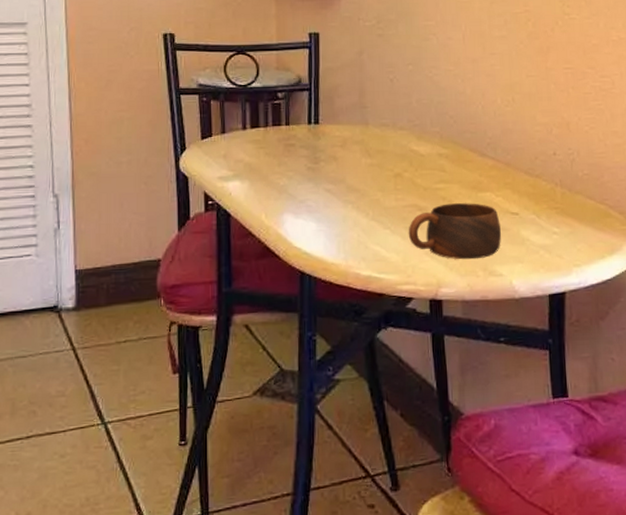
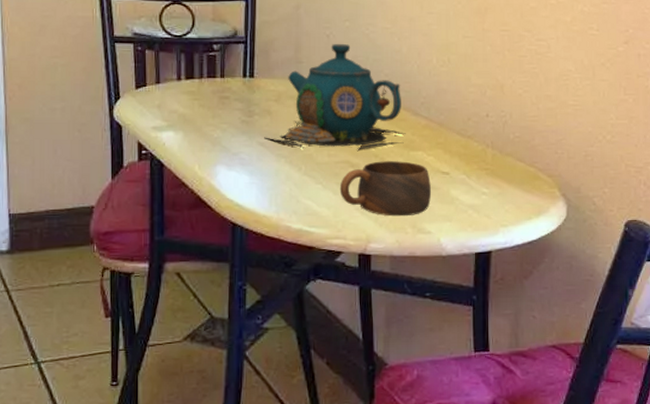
teapot: none [330,88,473,194] -> present [264,44,406,150]

